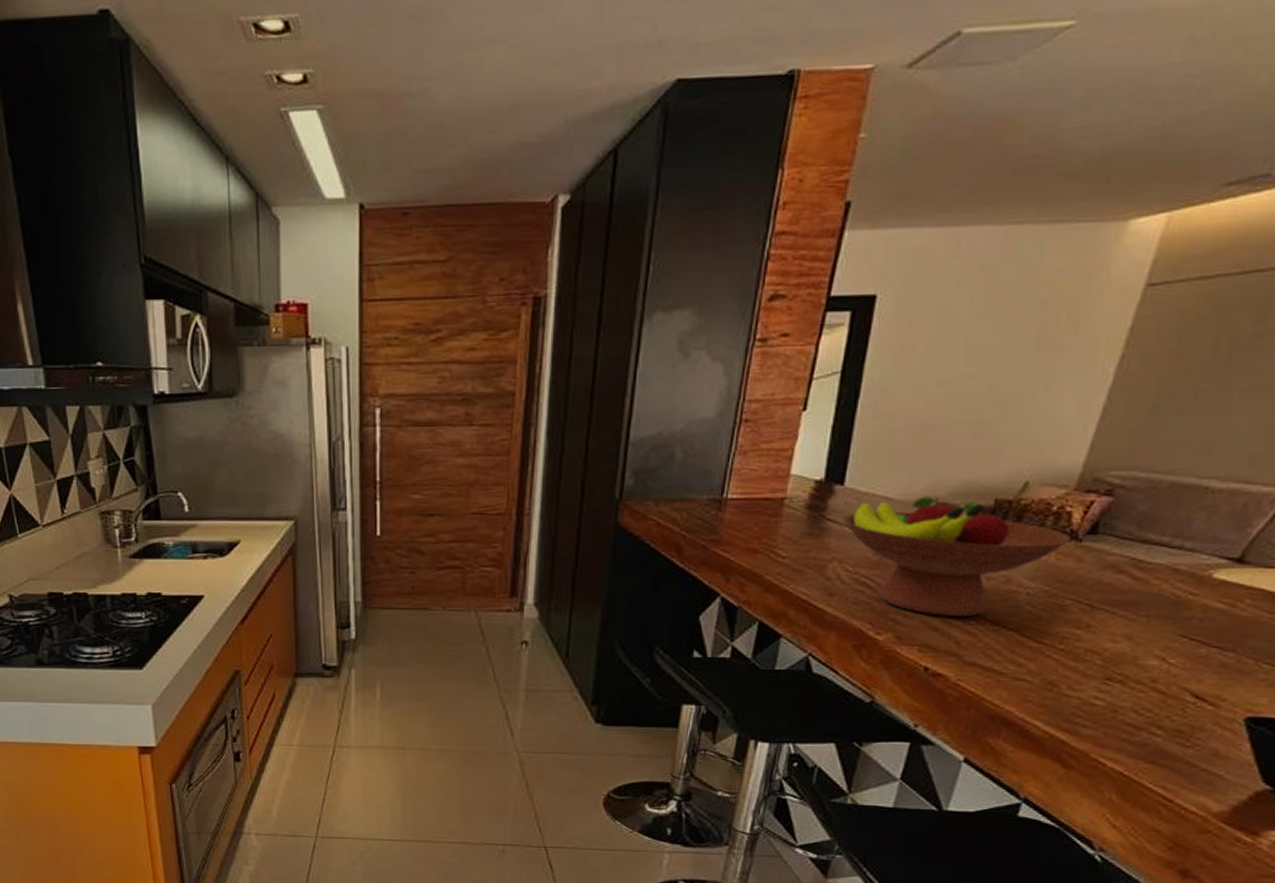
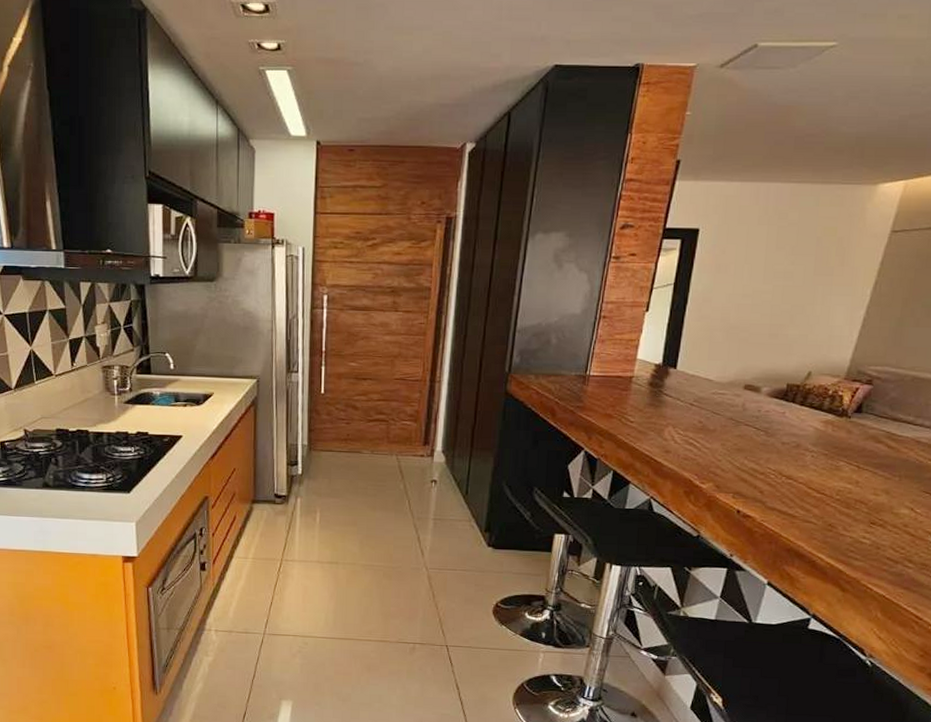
fruit bowl: present [843,496,1072,616] -> none [676,379,843,472]

